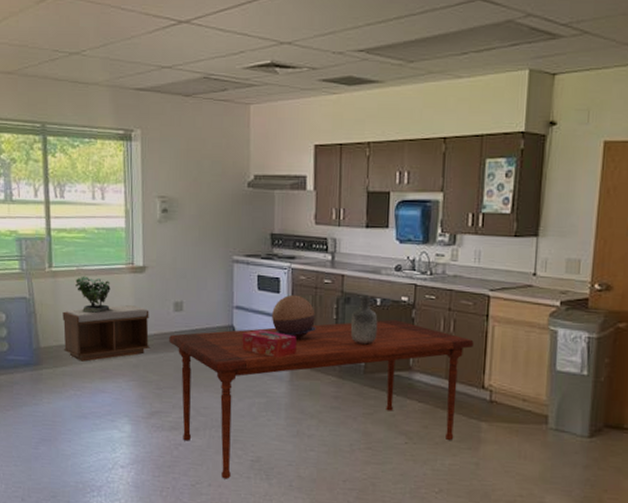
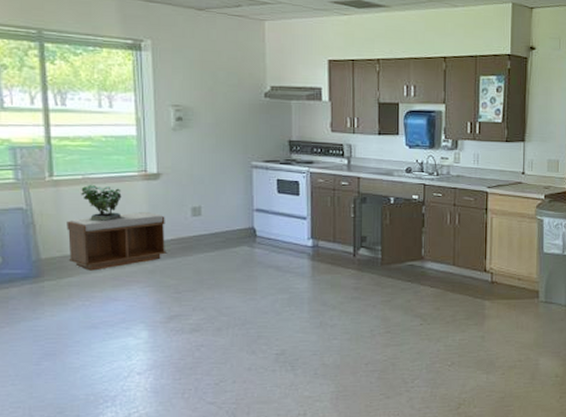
dining table: present [169,319,474,479] -> none [187,216,476,374]
tissue box: present [242,329,297,359] -> none [263,230,317,256]
decorative bowl: present [272,294,316,339] -> none [292,196,335,238]
vase: present [350,295,378,345] -> none [367,195,392,239]

